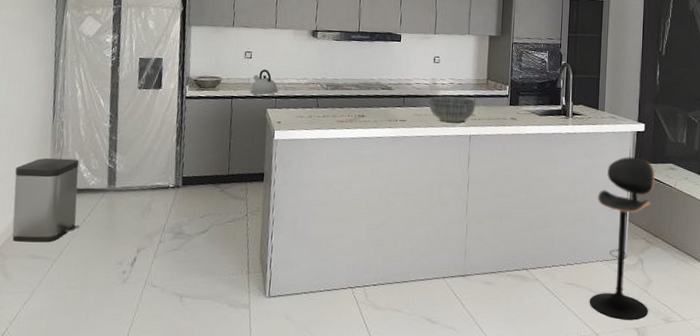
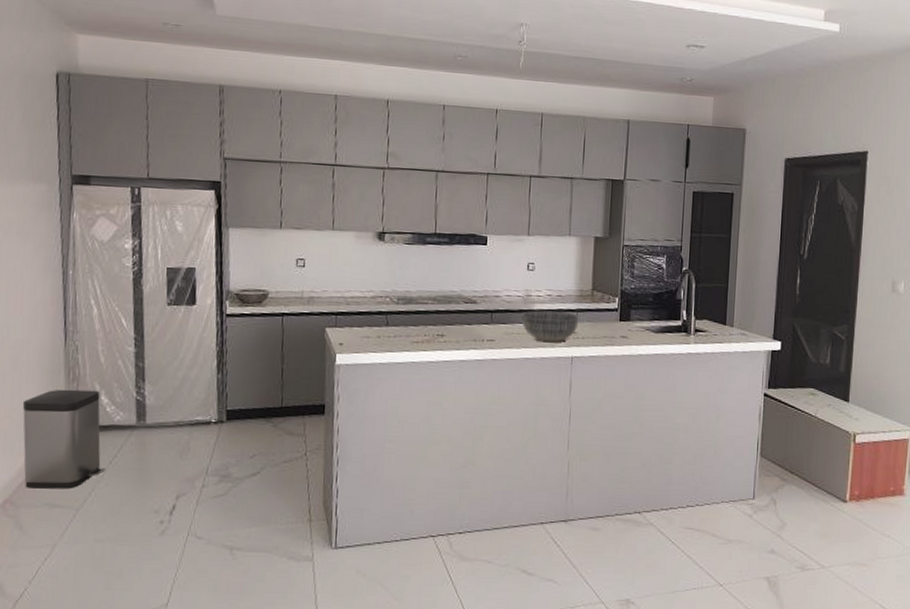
kettle: present [251,69,278,96] -> none [305,280,339,312]
bar stool: present [590,157,655,321] -> none [713,381,792,569]

